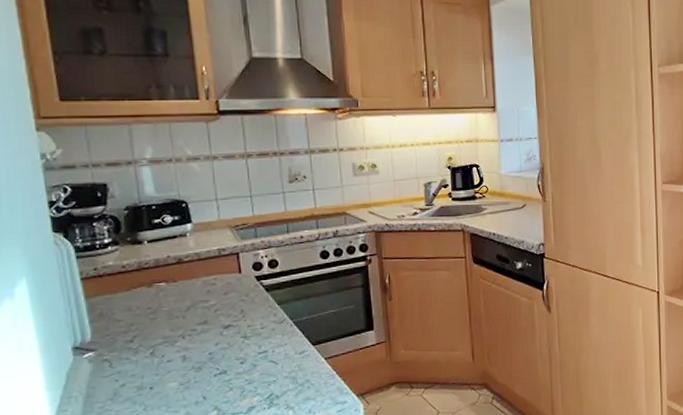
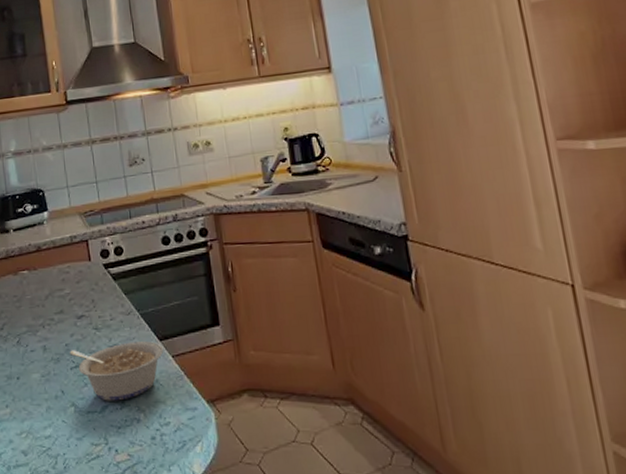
legume: none [213,346,317,403] -> present [69,341,164,401]

